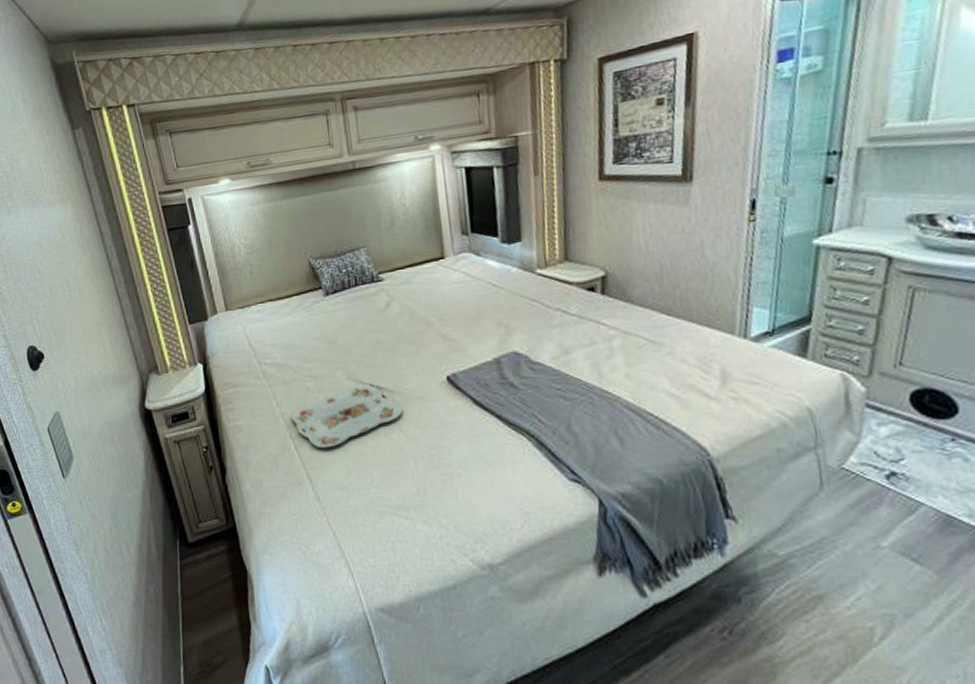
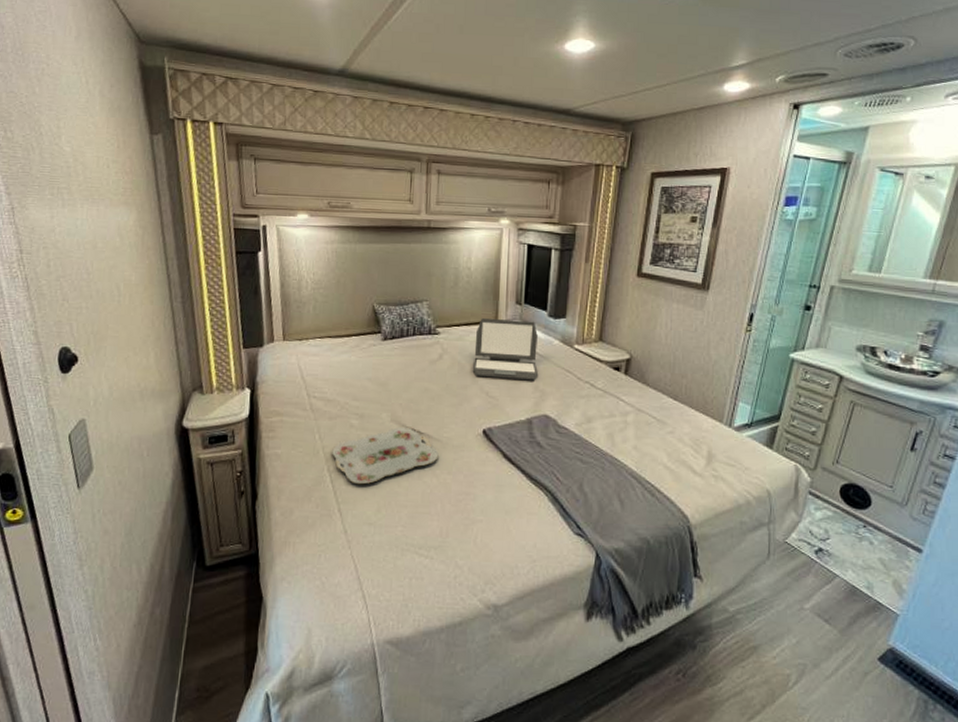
laptop: none [423,250,499,321] -> present [472,317,538,381]

